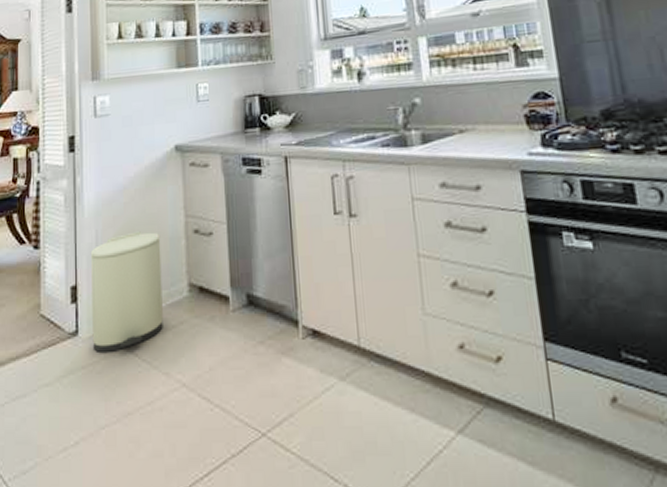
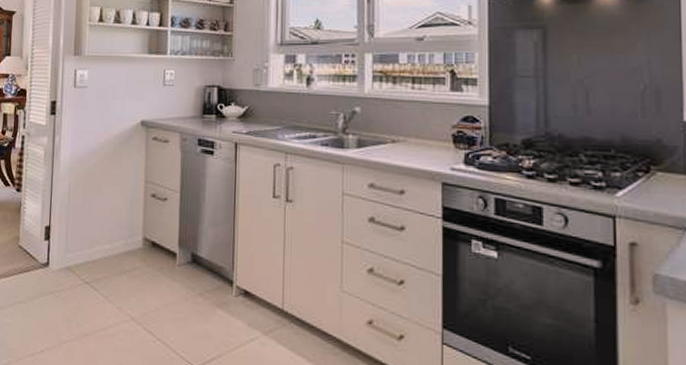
pedal bin: present [90,231,163,354] -> none [60,189,123,285]

